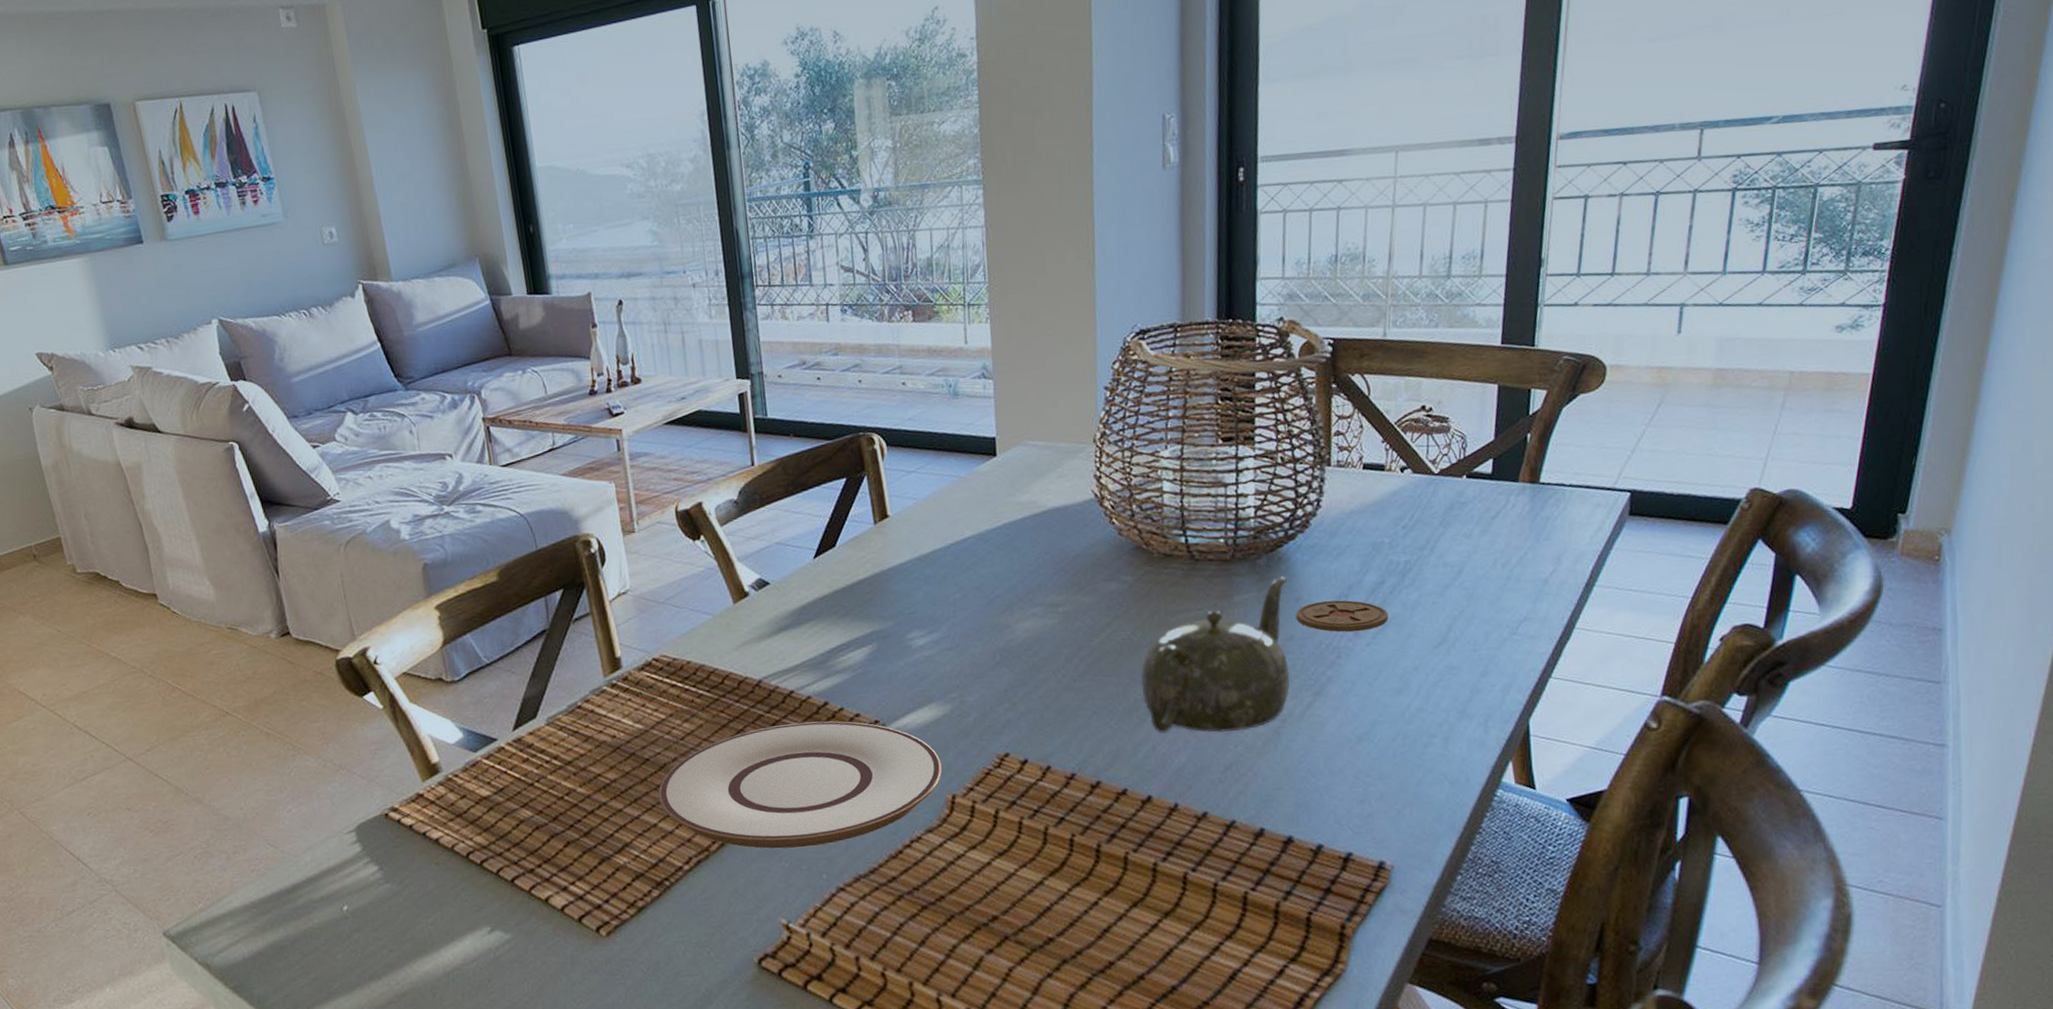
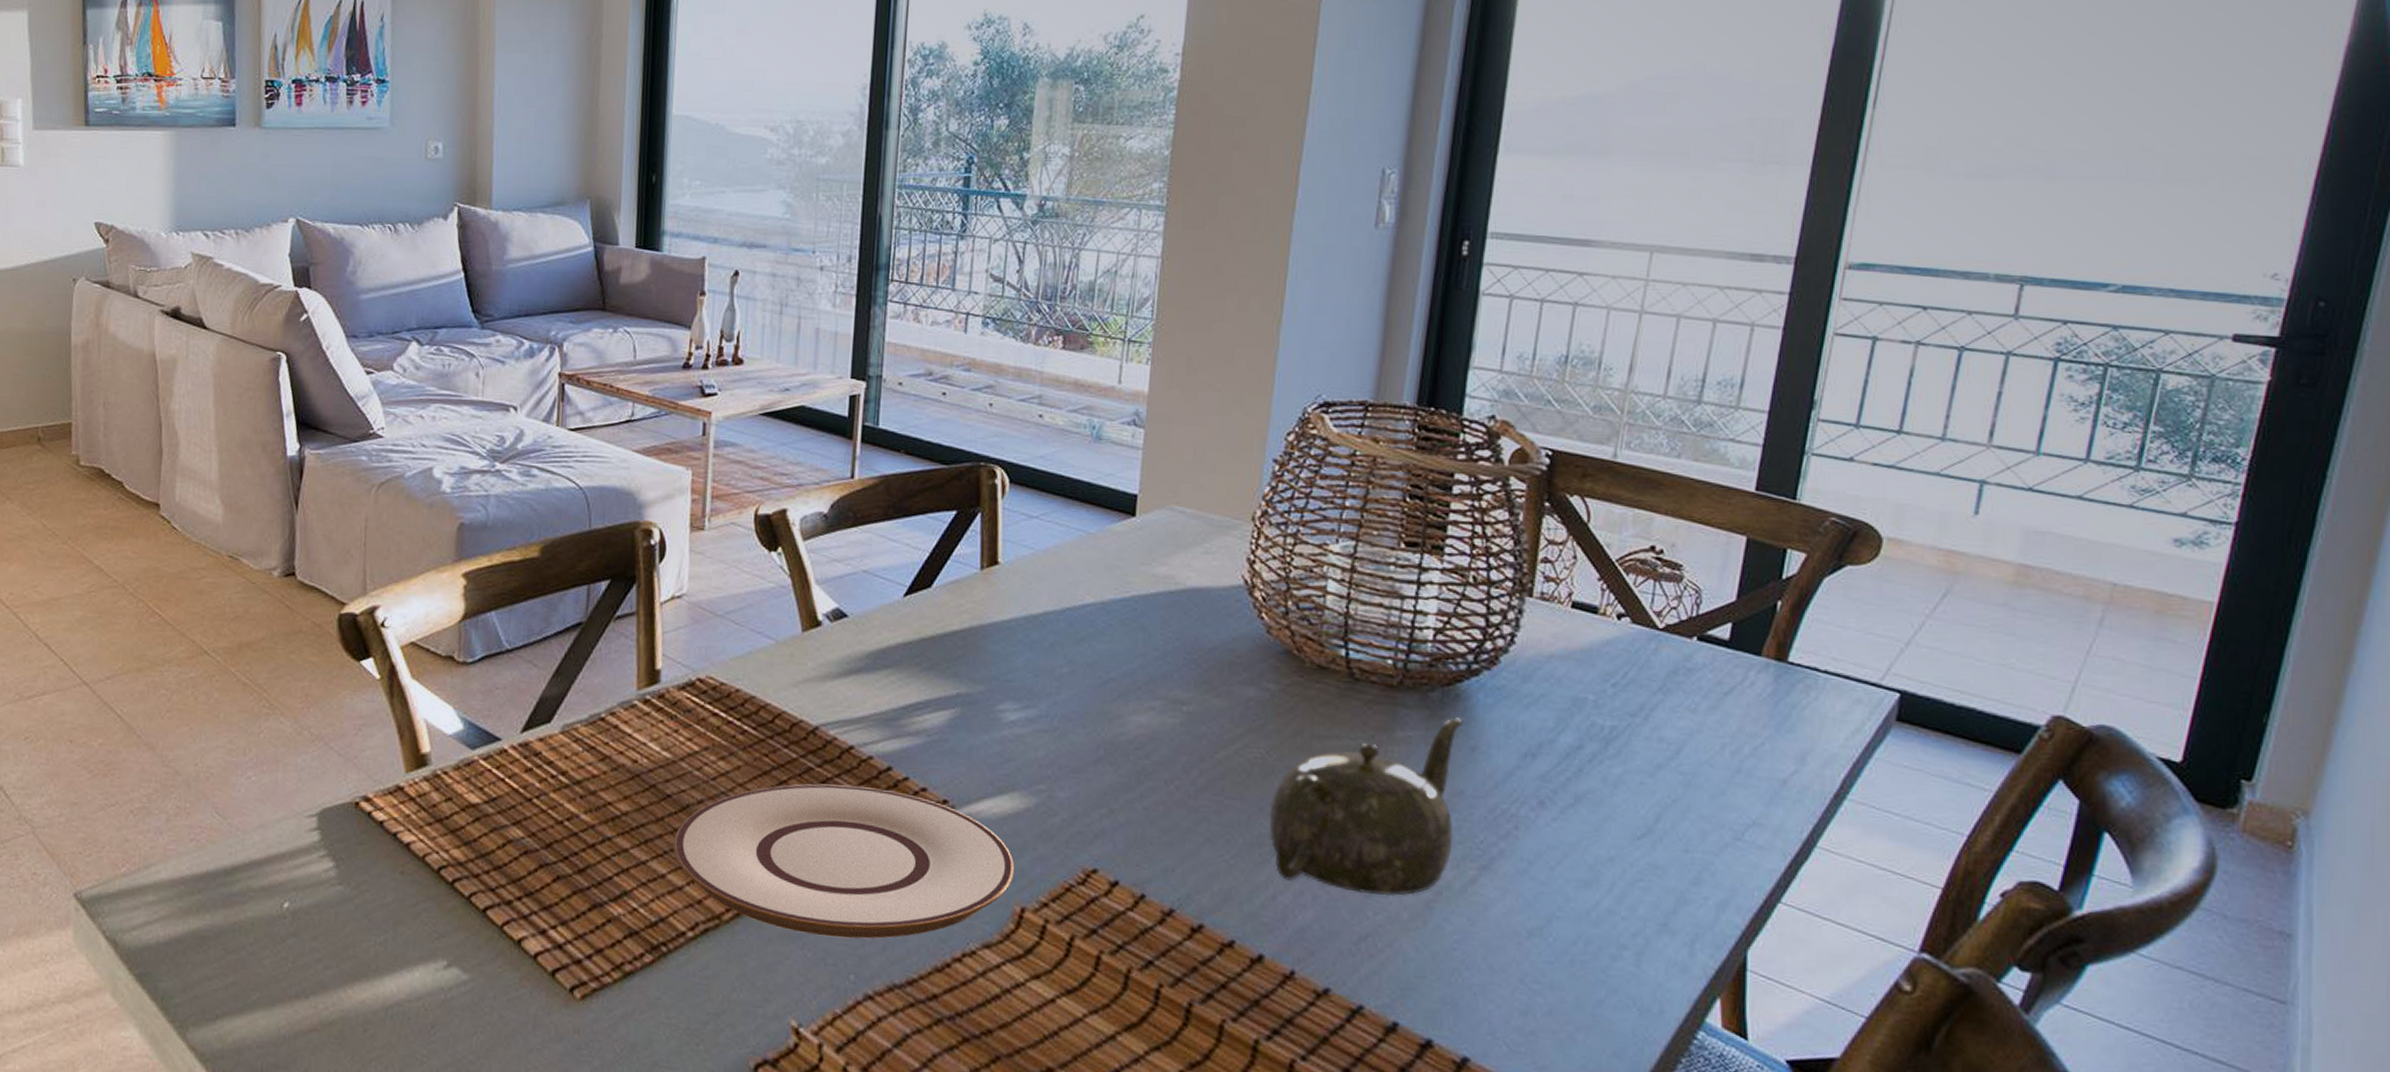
coaster: present [1296,600,1389,632] -> none [1469,756,1584,802]

